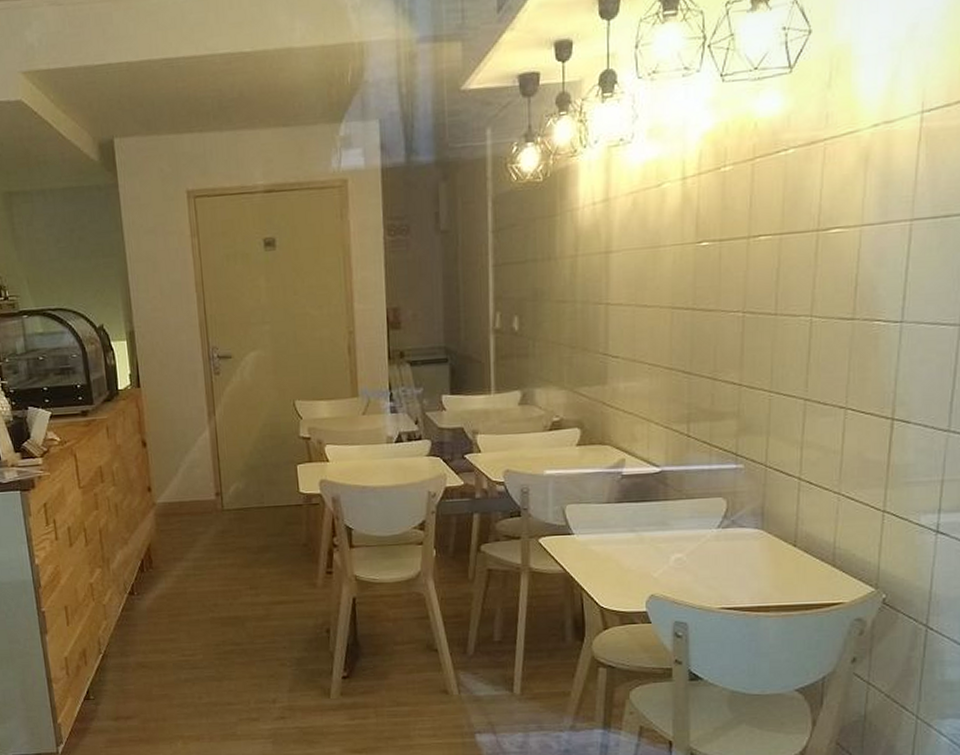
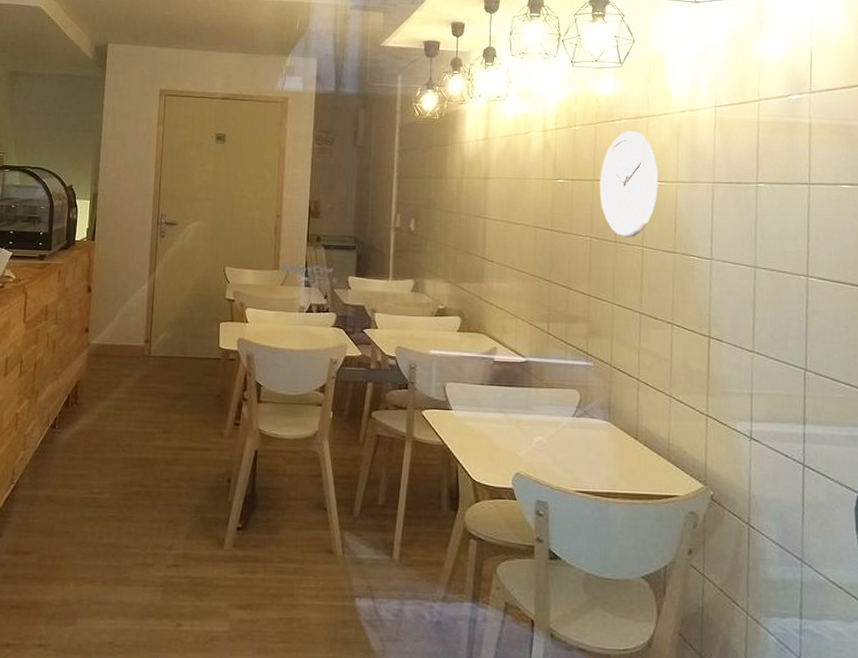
wall clock: none [757,163,836,308] -> present [600,131,658,238]

